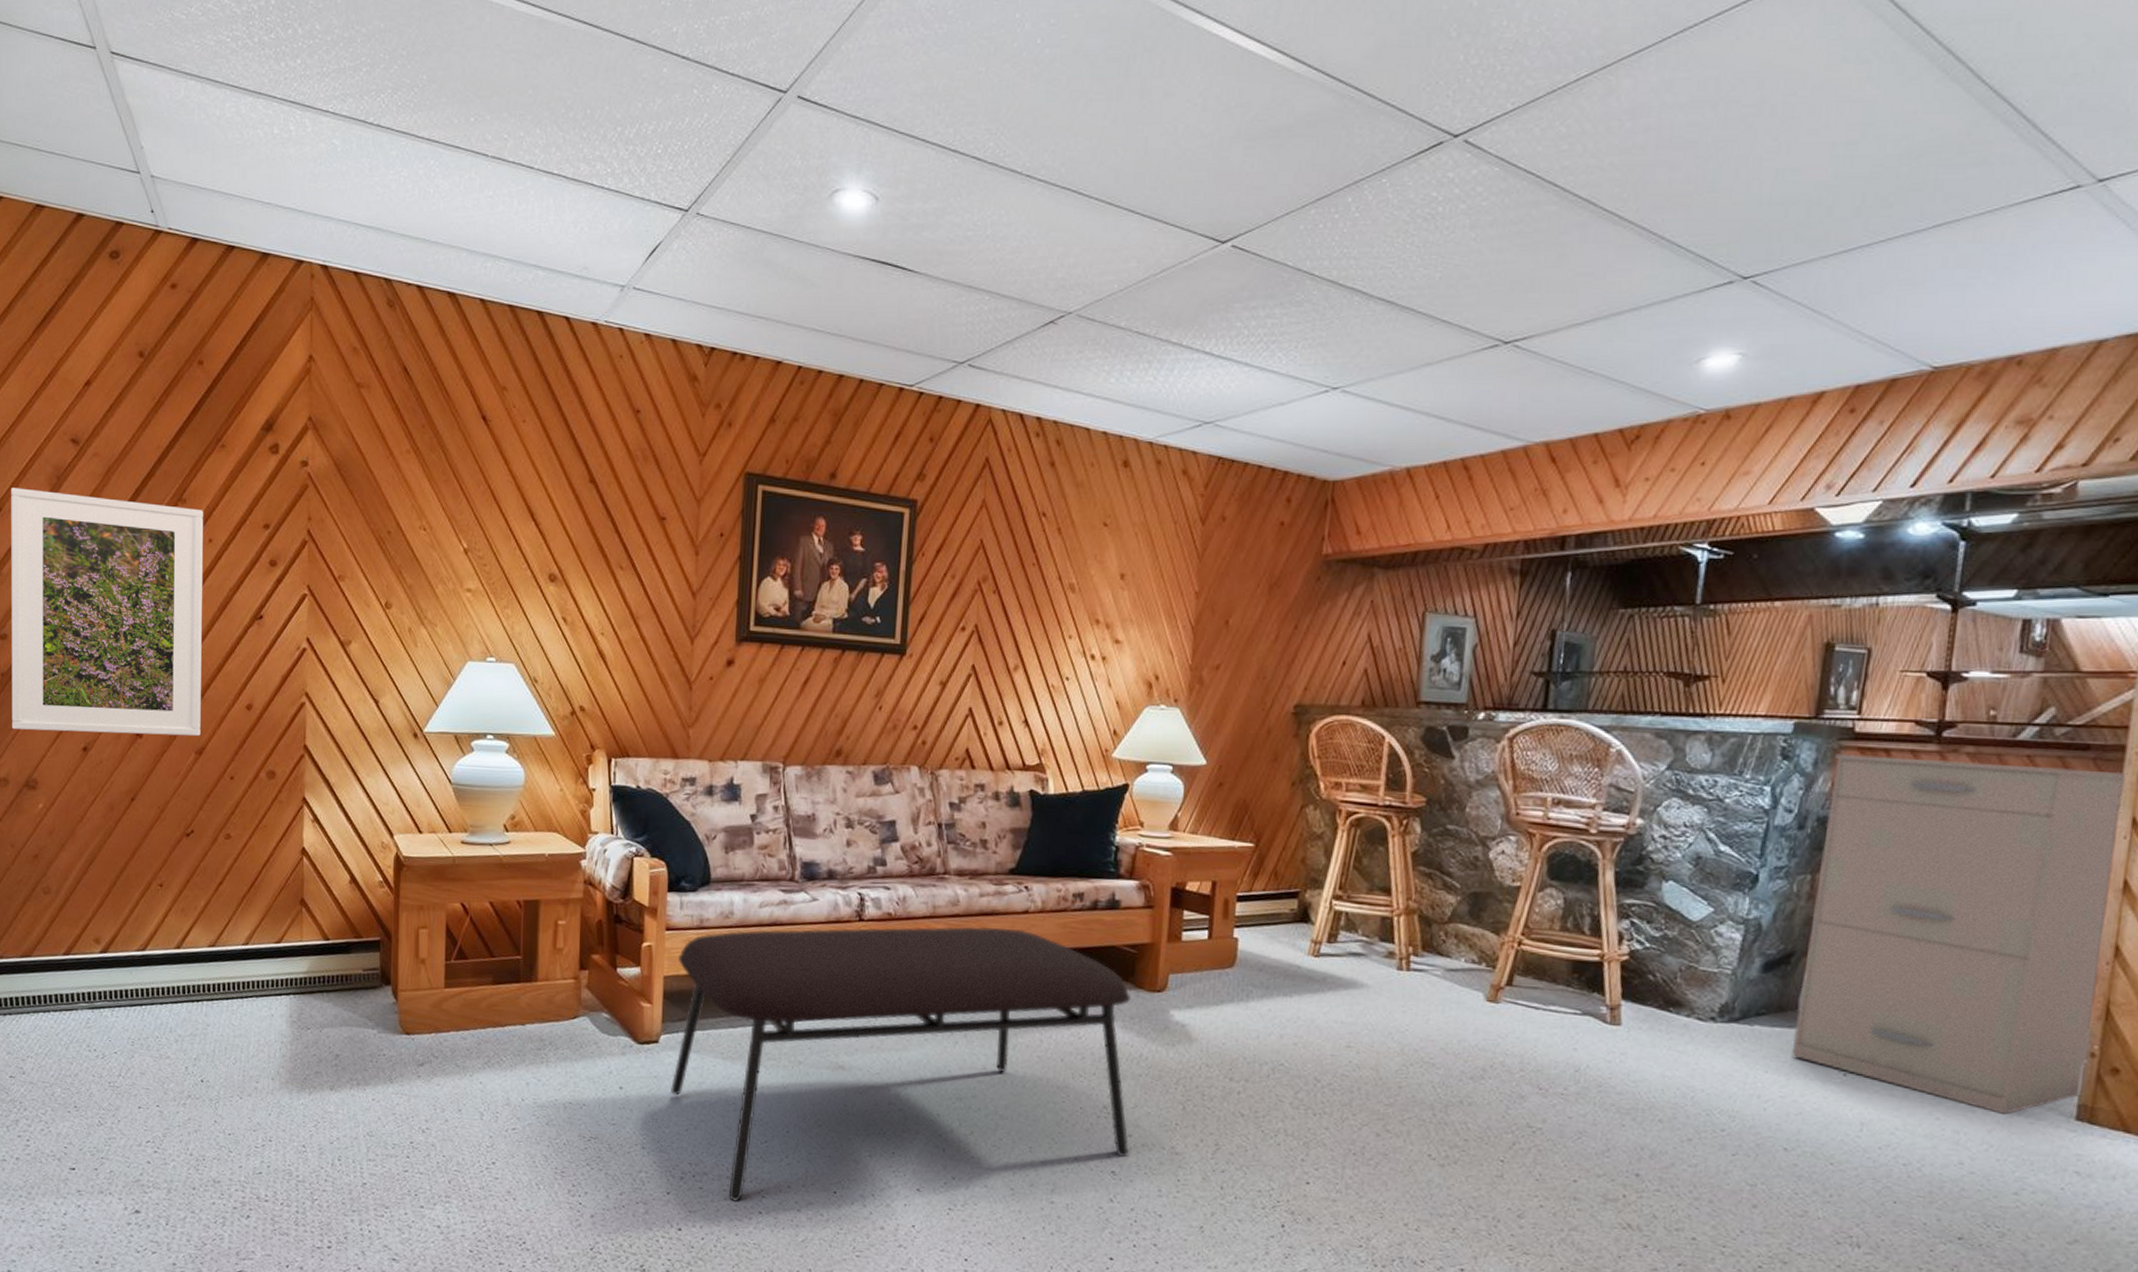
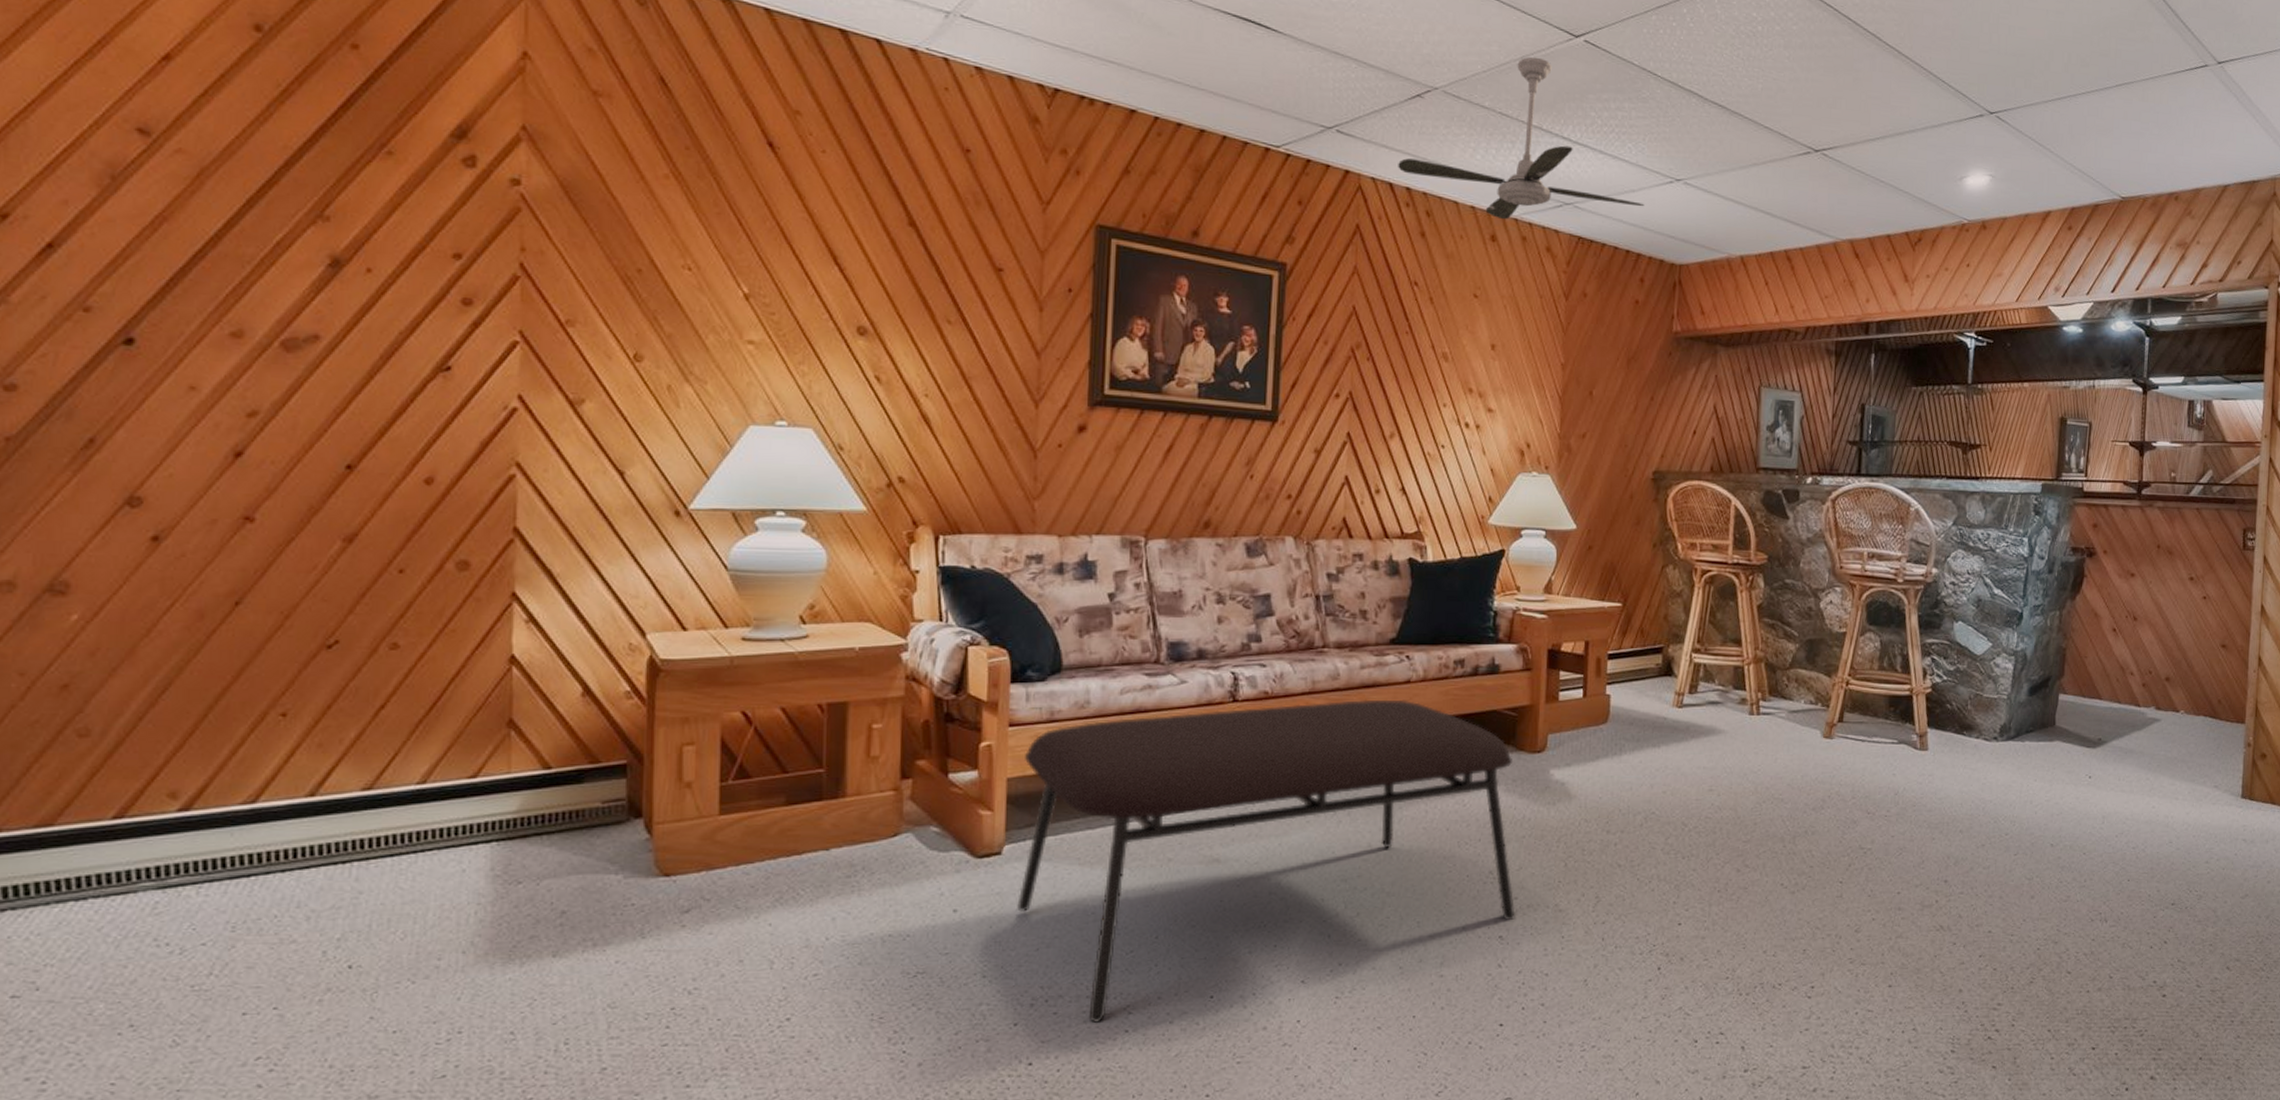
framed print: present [11,488,204,736] -> none [22,186,359,519]
ceiling fan: none [1029,269,1295,444] -> present [1398,56,1645,220]
filing cabinet: present [1791,754,2128,1114] -> none [2052,509,2259,798]

